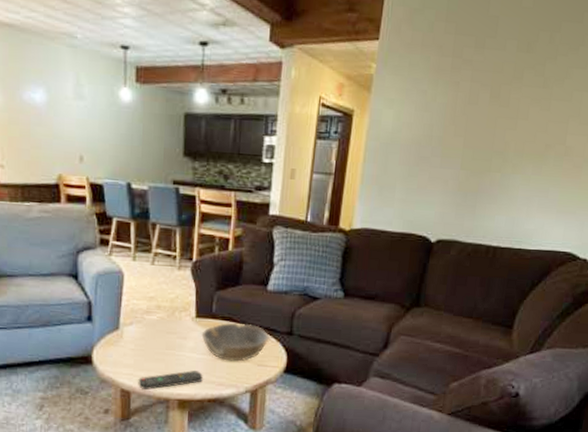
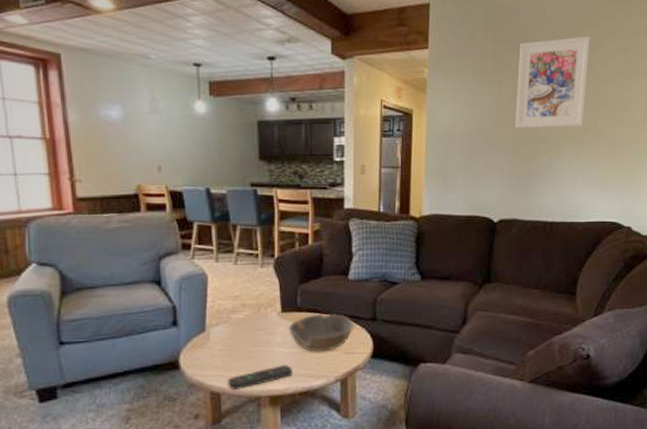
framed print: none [468,32,572,141] -> present [515,36,590,129]

